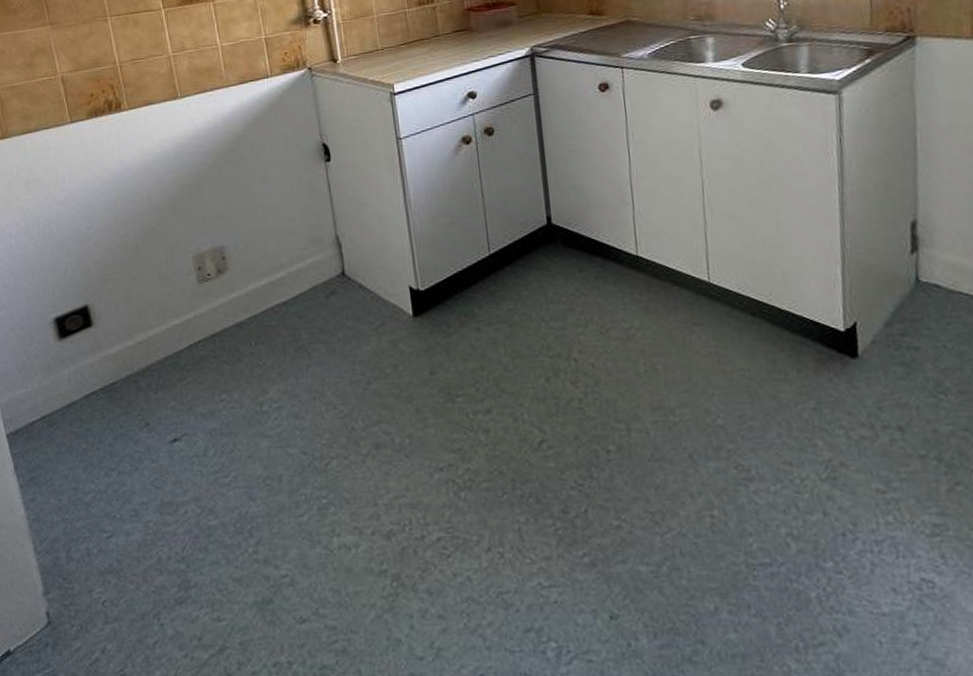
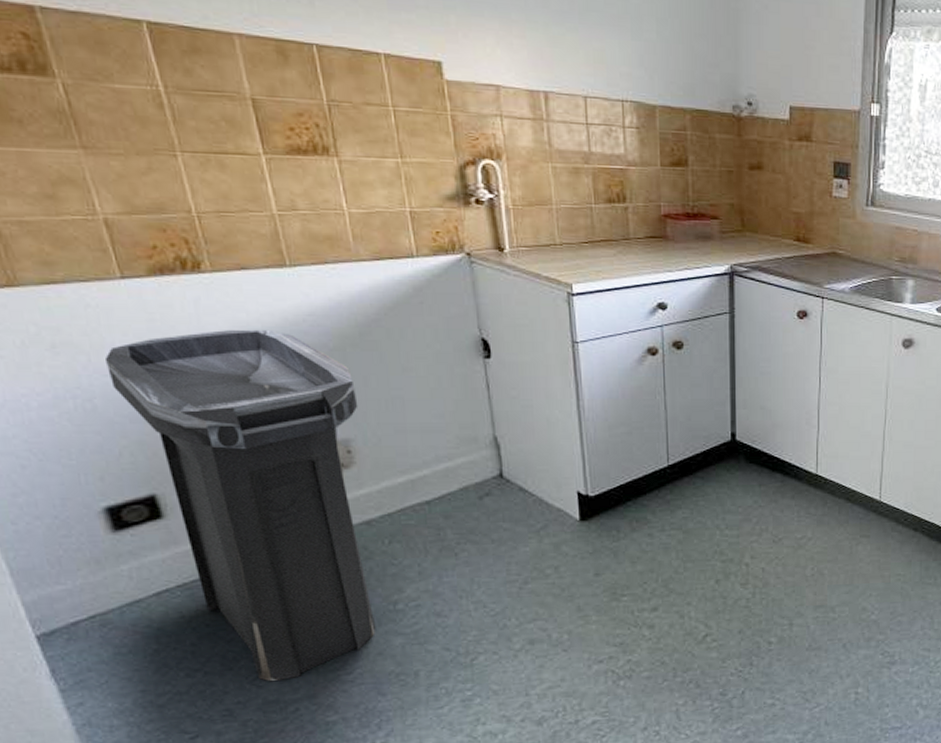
trash can: none [58,153,247,483] -> present [104,329,377,682]

